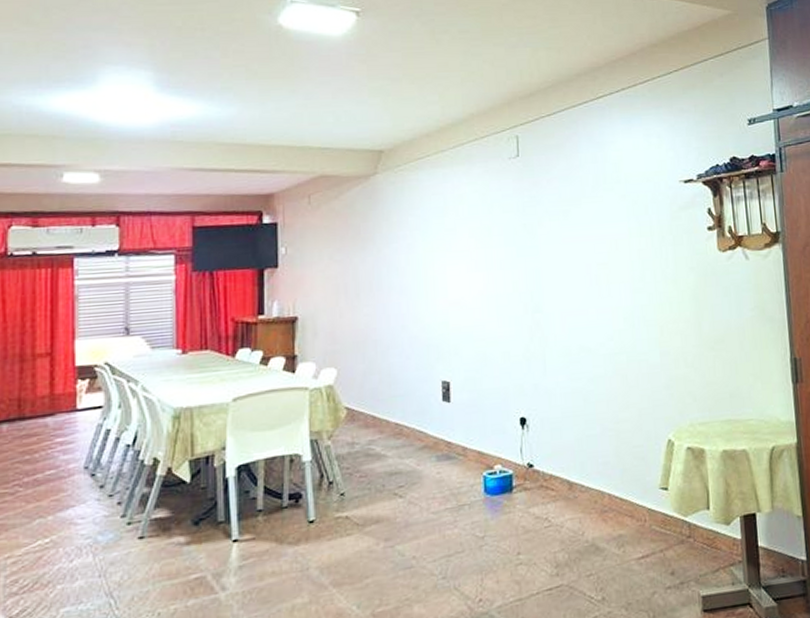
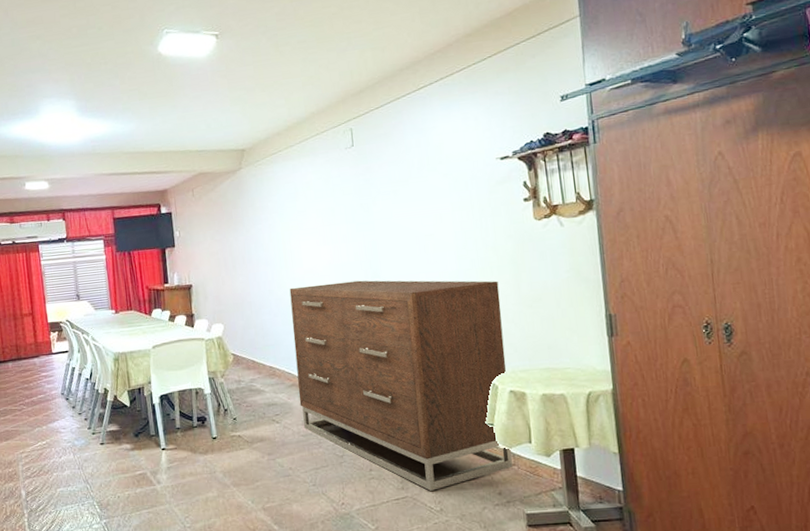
dresser: none [428,315,688,576] -> present [289,280,513,491]

